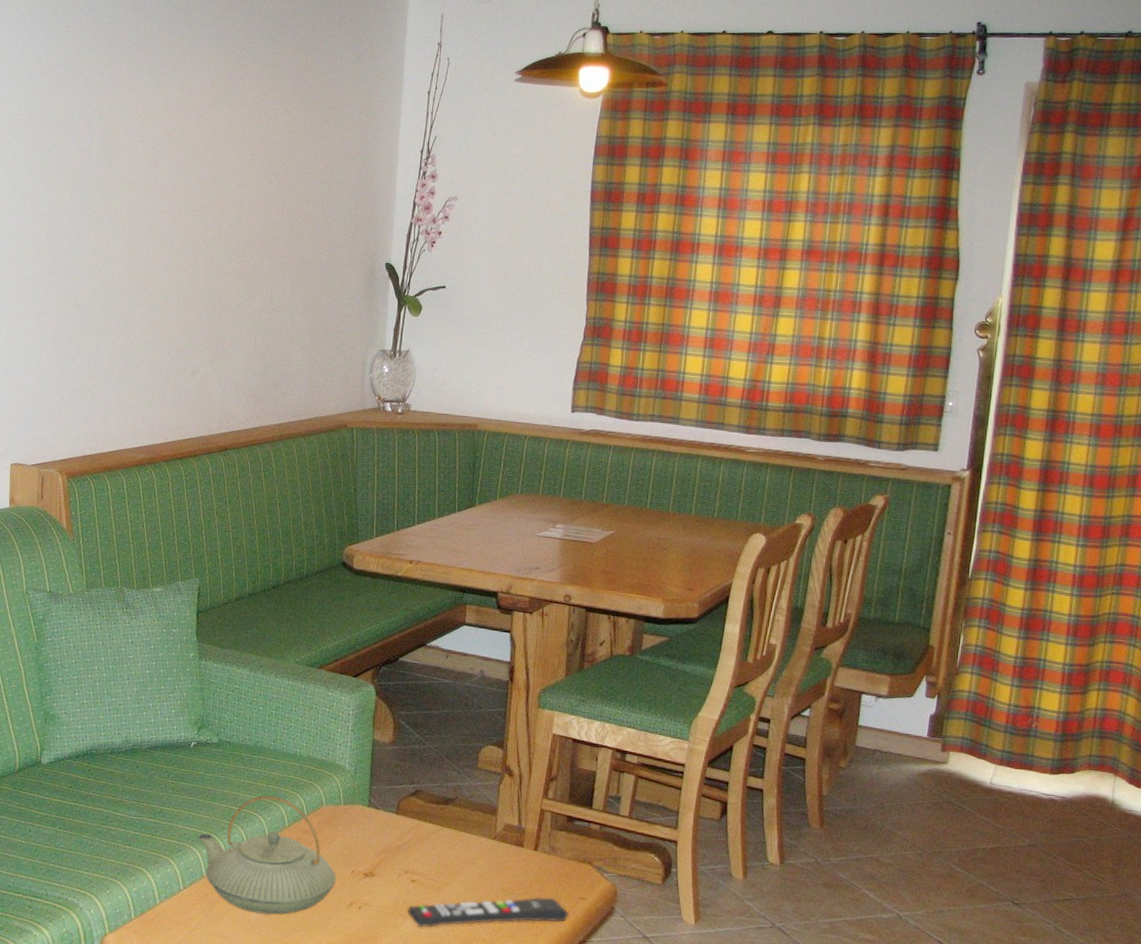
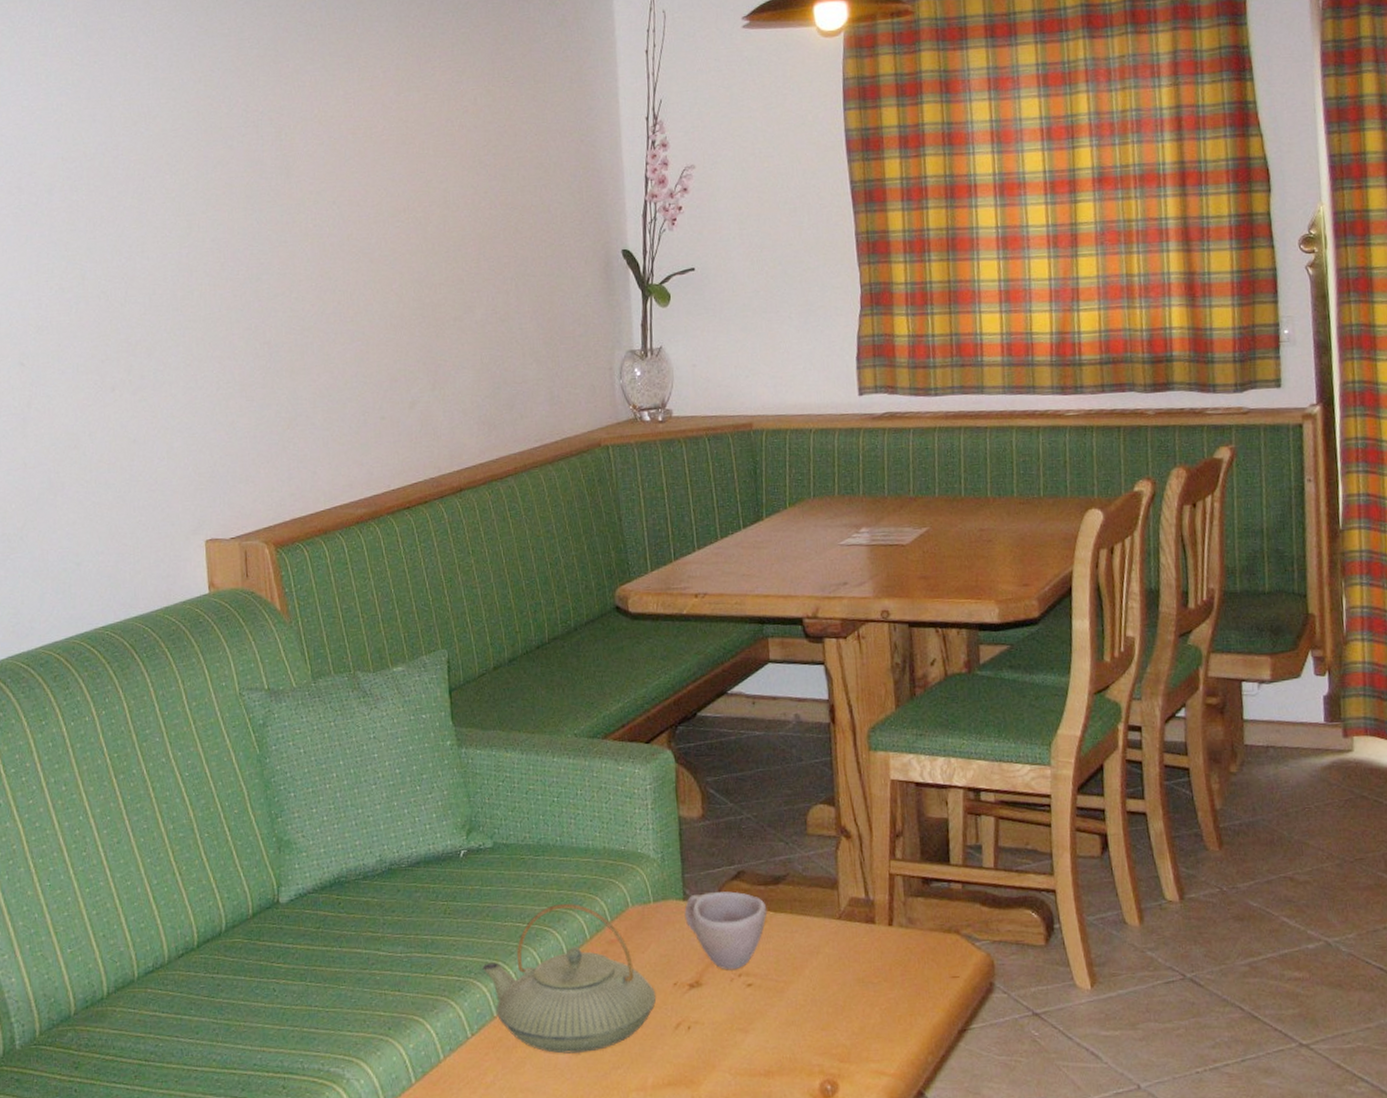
cup: none [367,803,436,868] -> present [684,891,768,970]
remote control: present [408,897,569,928] -> none [747,981,941,1042]

